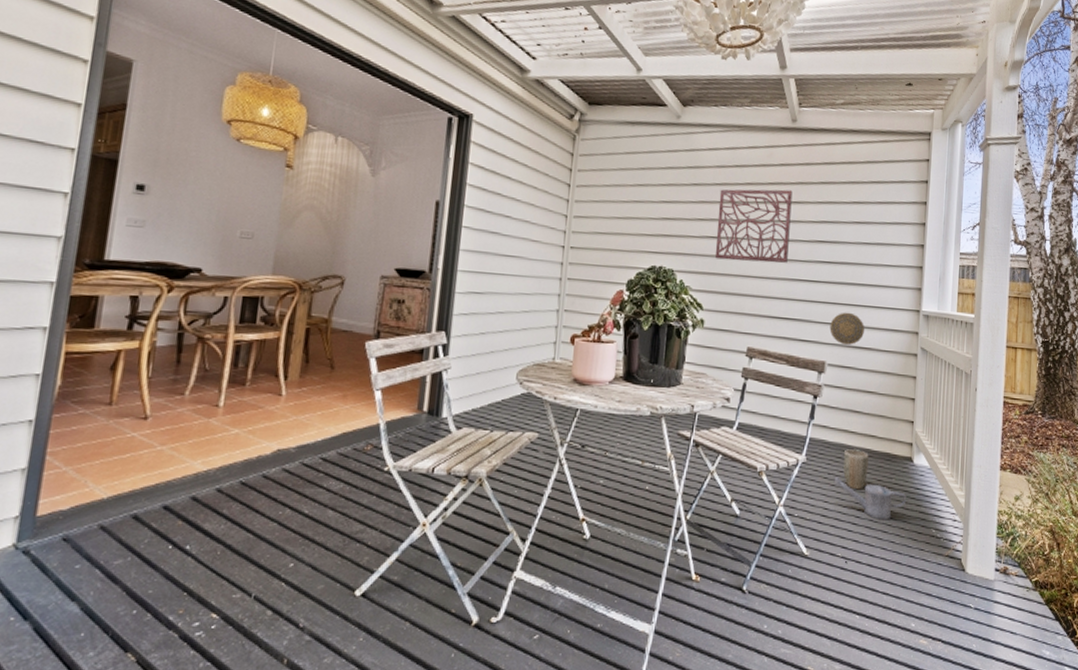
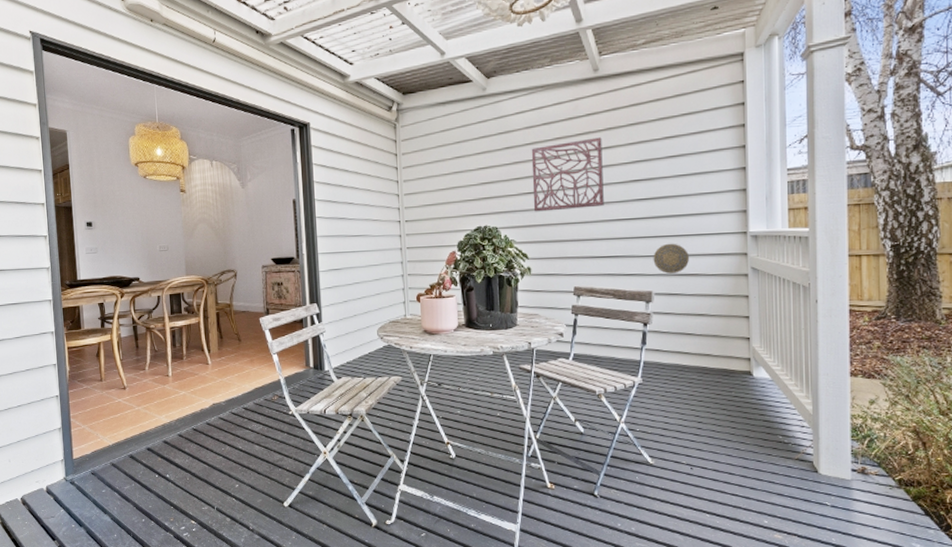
watering can: present [835,476,907,520] -> none [673,394,749,430]
plant pot: present [843,448,869,490] -> none [679,367,707,404]

